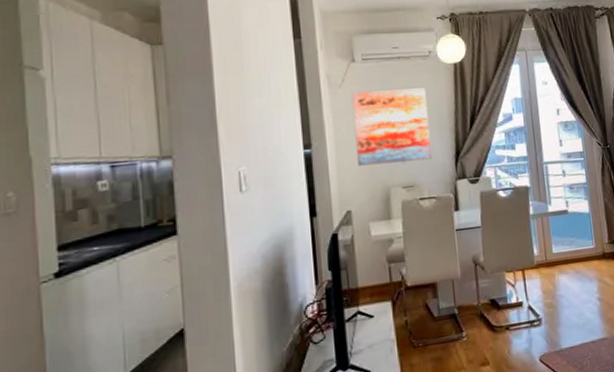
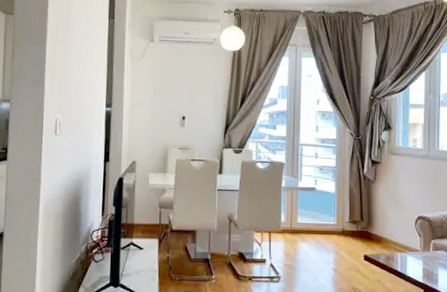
wall art: present [352,88,432,166] -> none [146,67,207,128]

